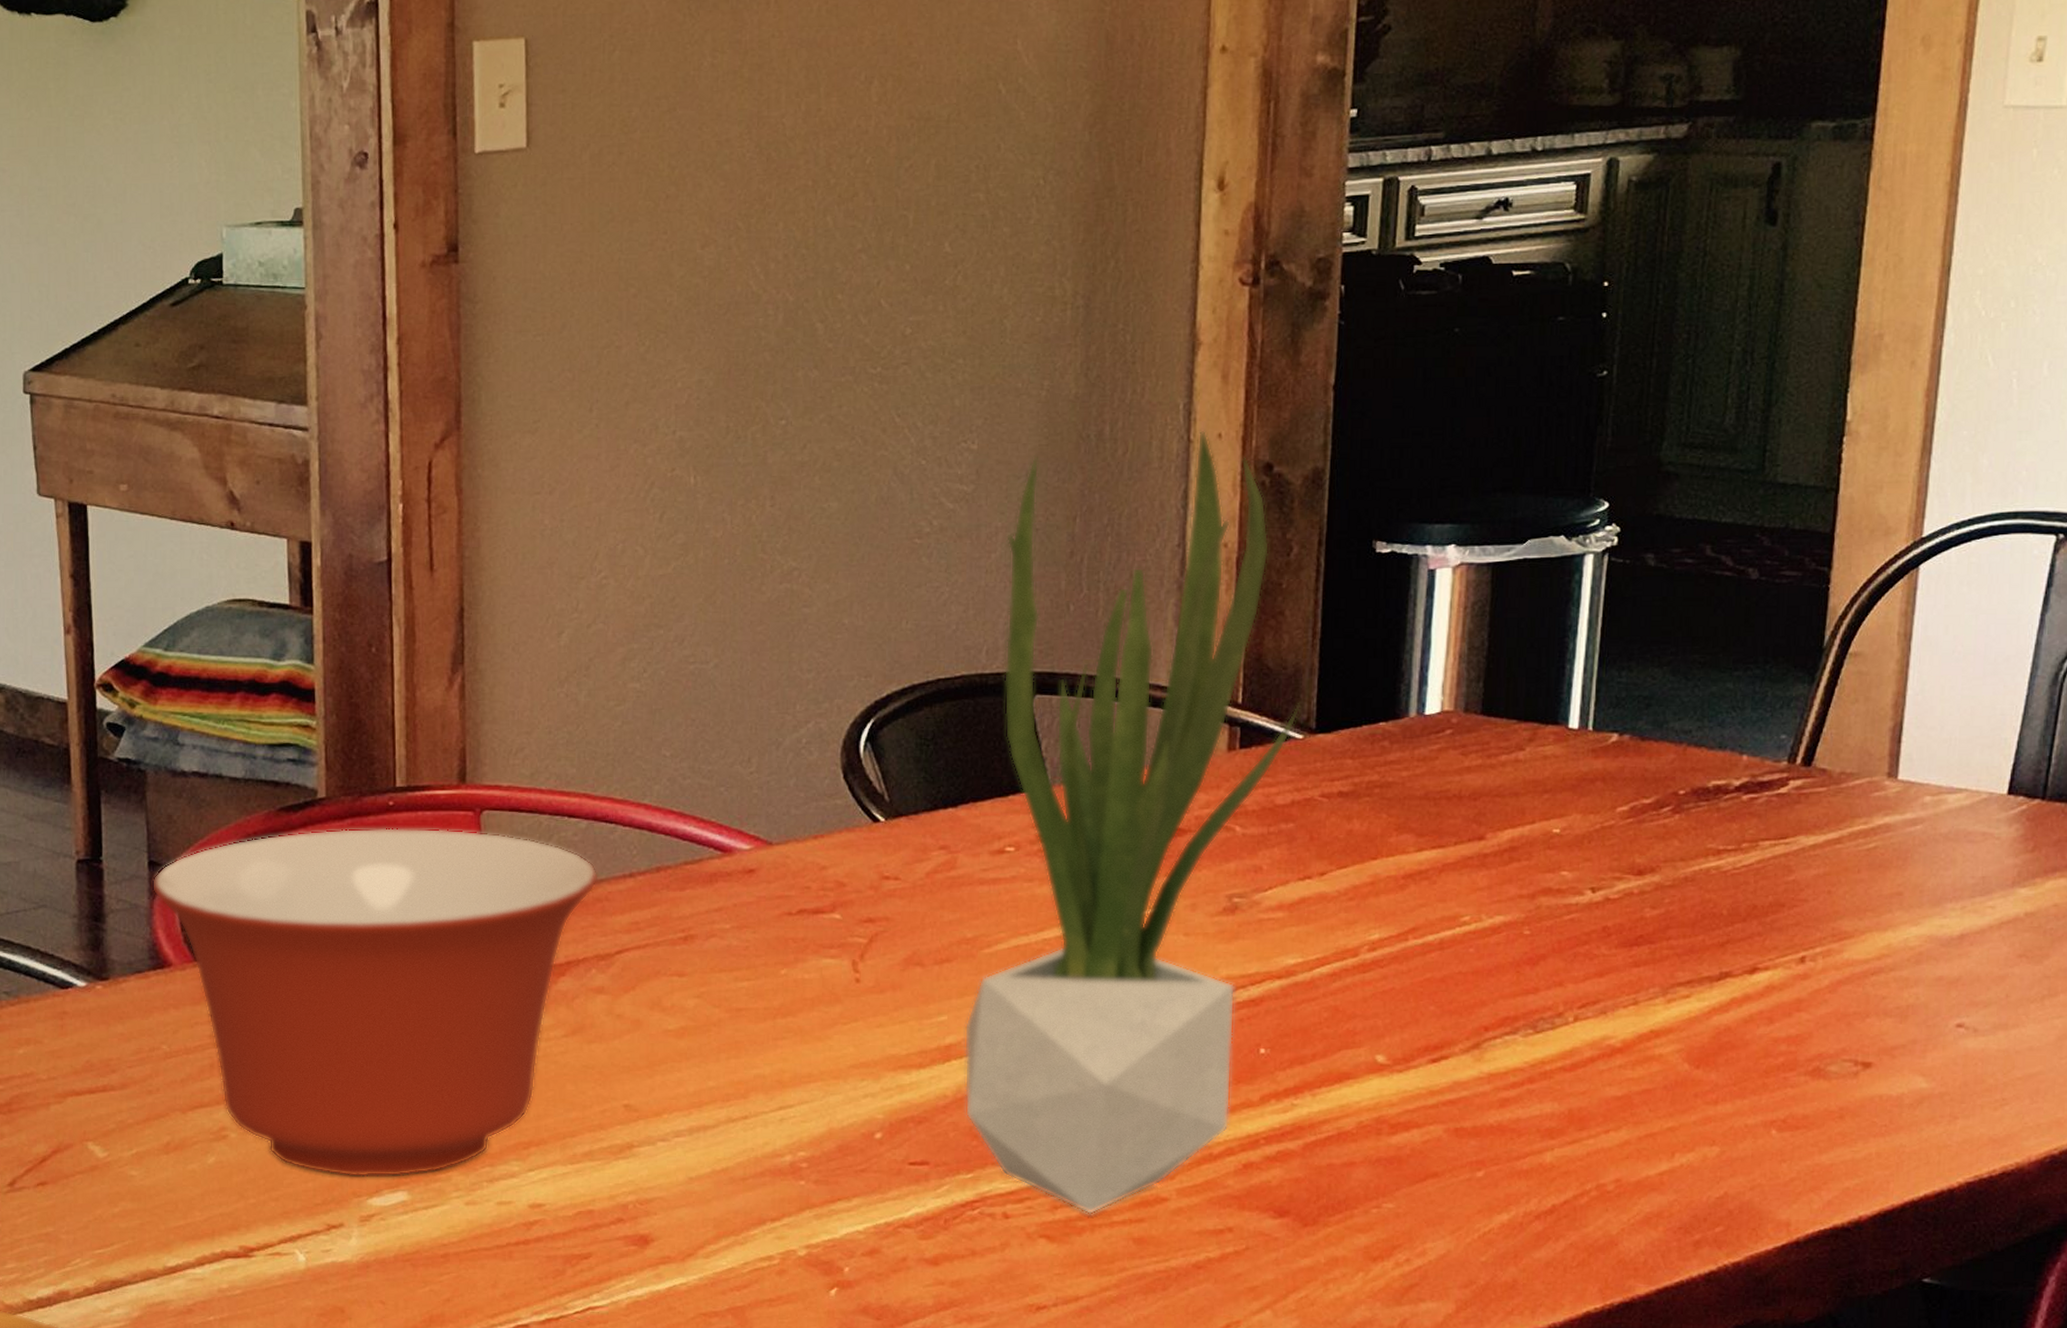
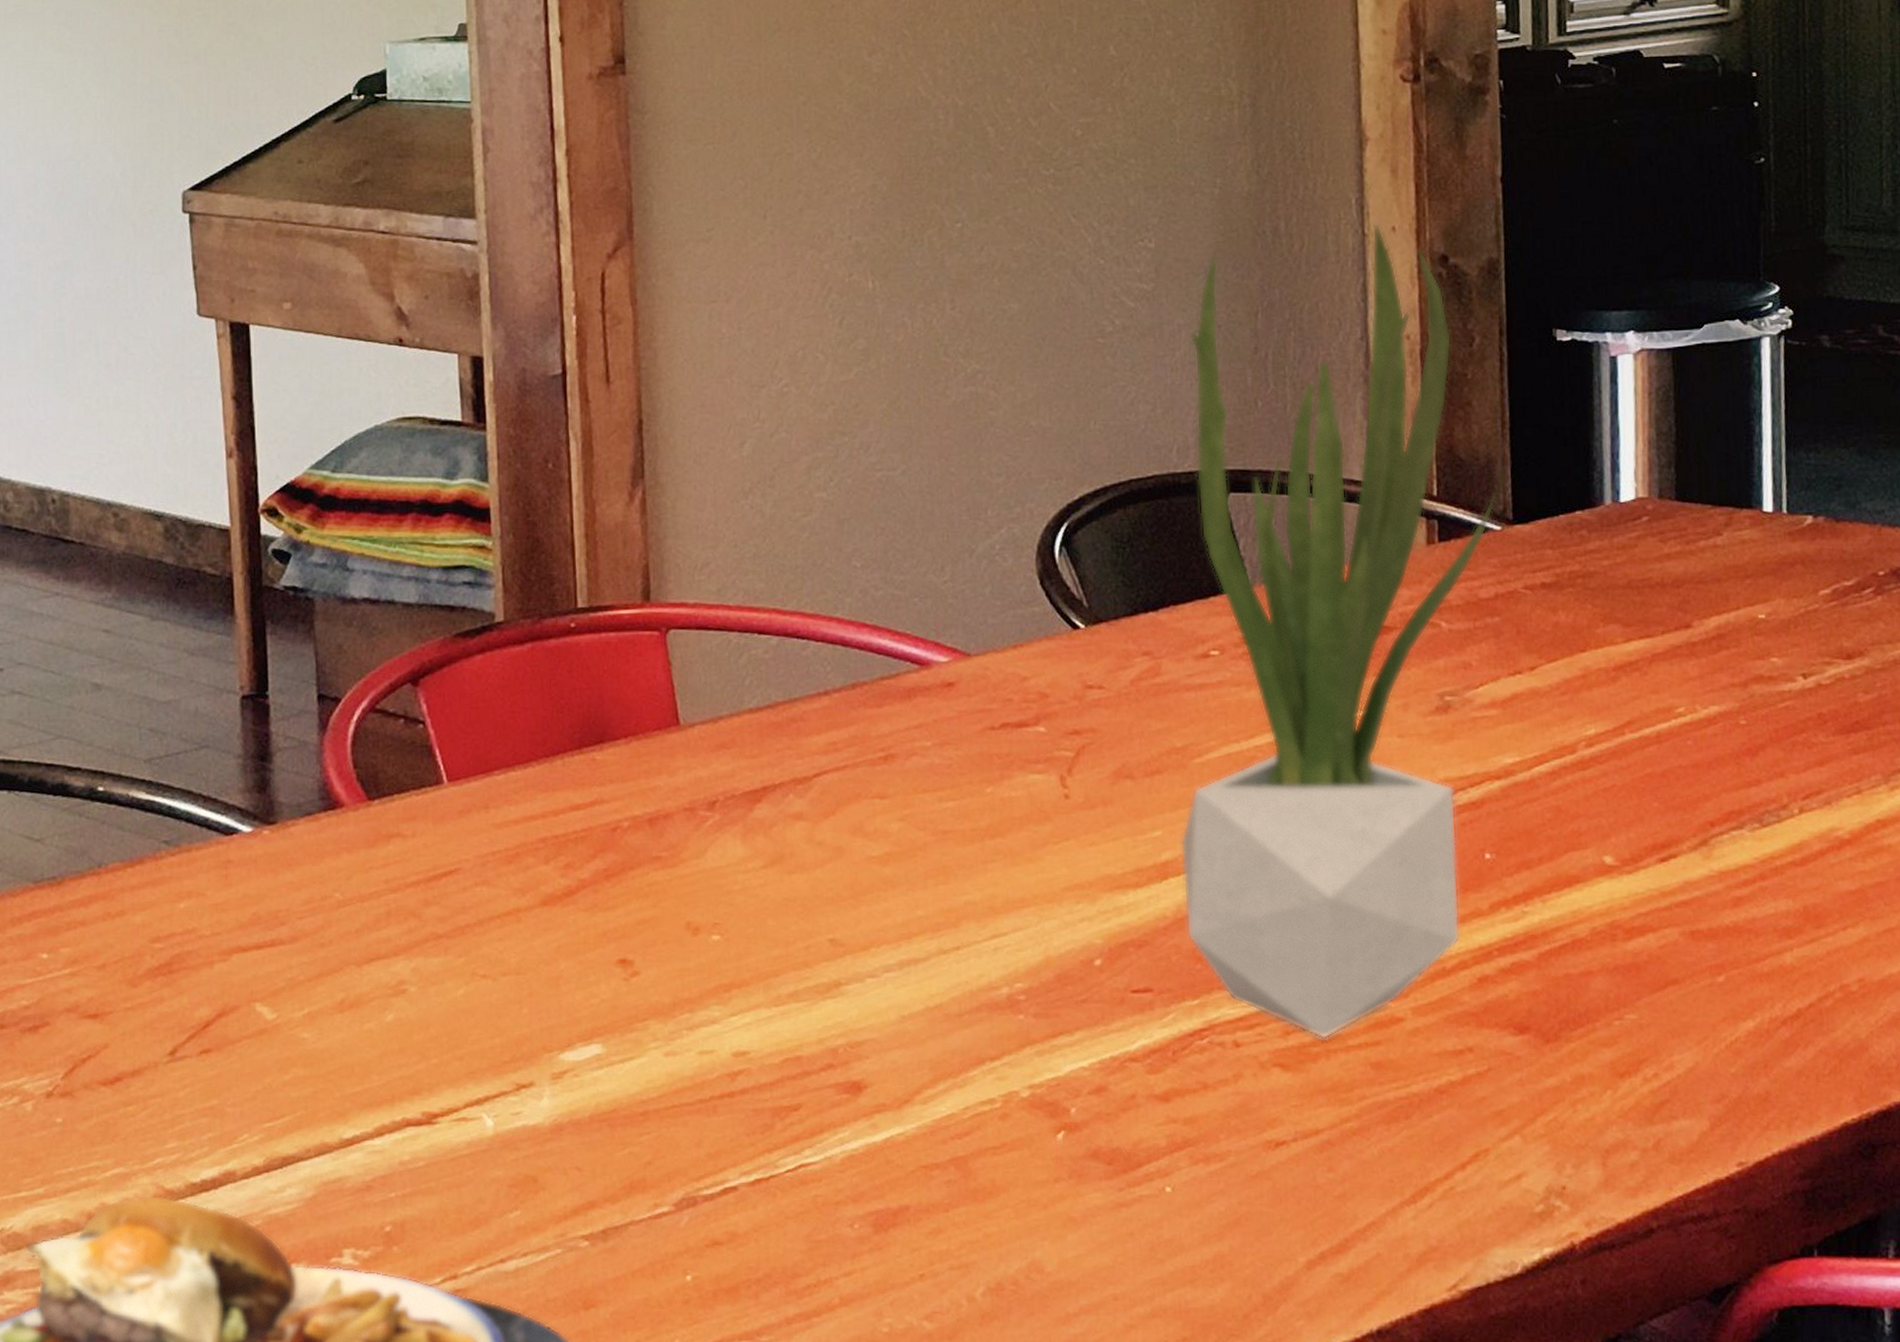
mixing bowl: present [151,828,600,1178] -> none [321,650,793,1031]

